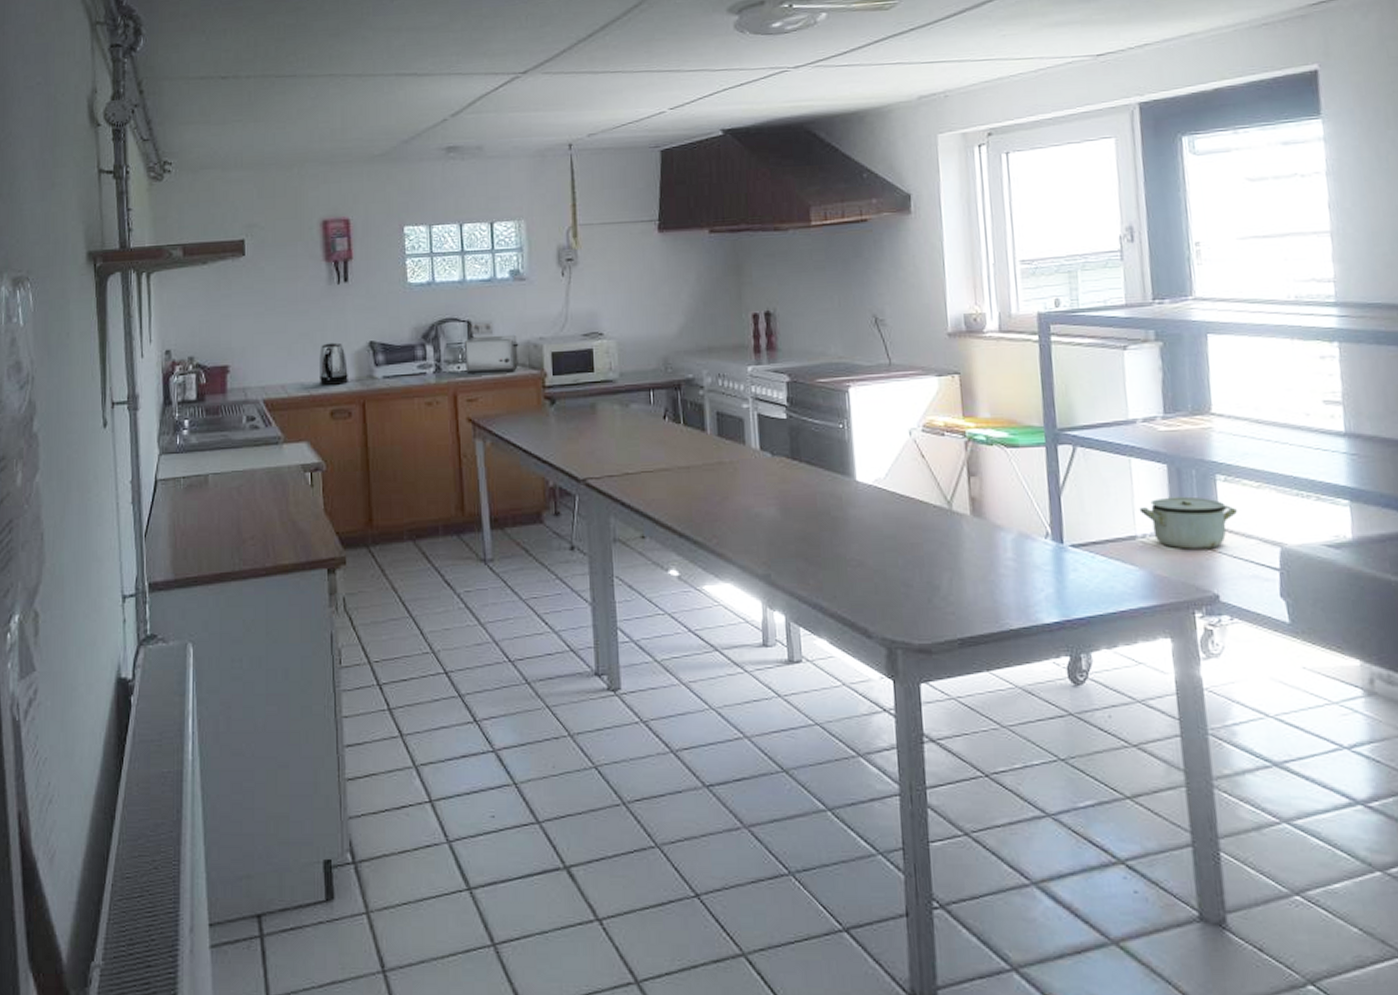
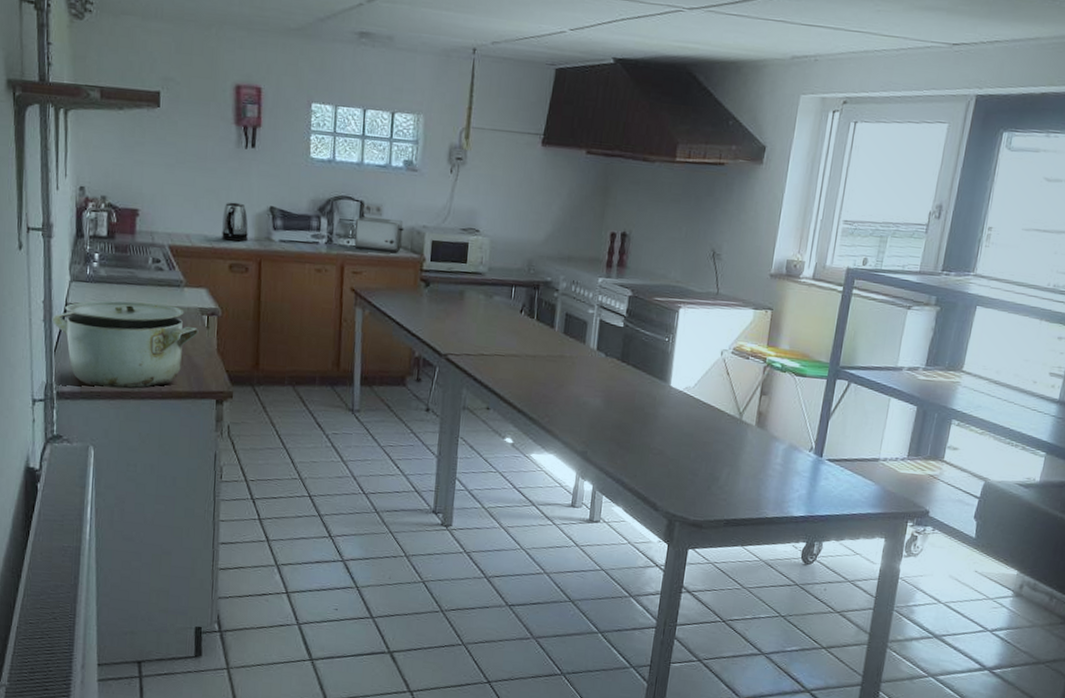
saucepan: none [141,465,302,571] -> present [52,300,199,389]
cooking pot: present [1139,496,1237,549] -> none [886,432,960,476]

